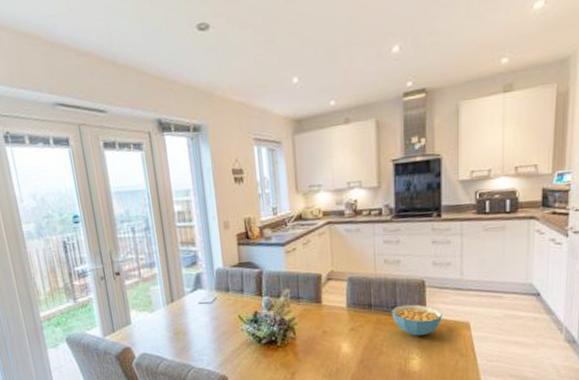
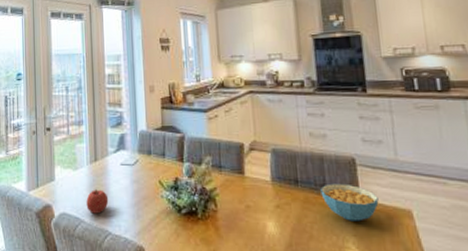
fruit: none [166,328,189,352] -> present [86,188,109,214]

